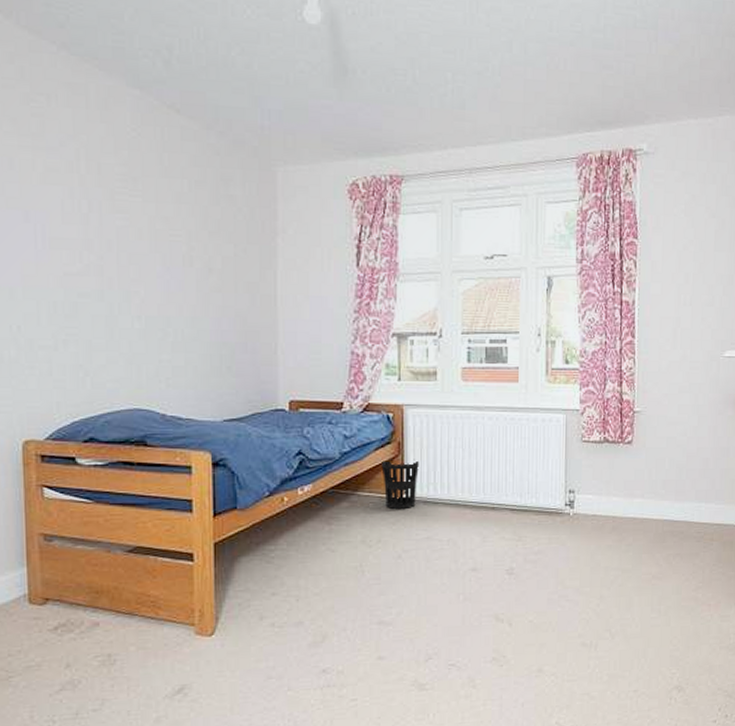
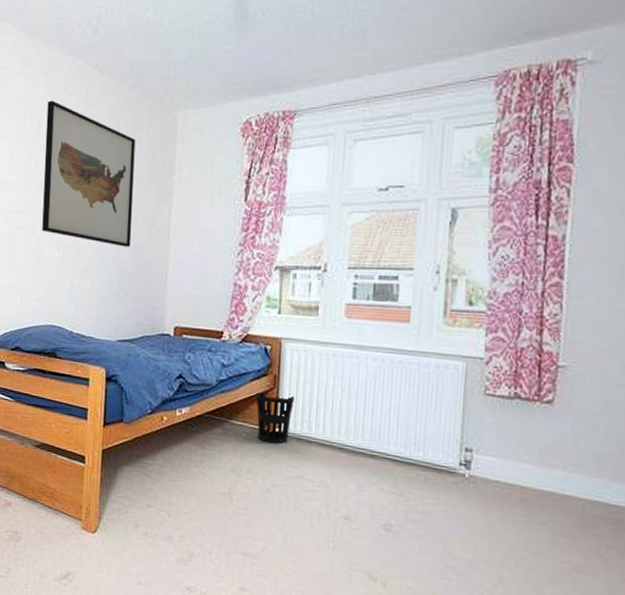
wall art: none [109,140,231,316] -> present [42,100,136,247]

